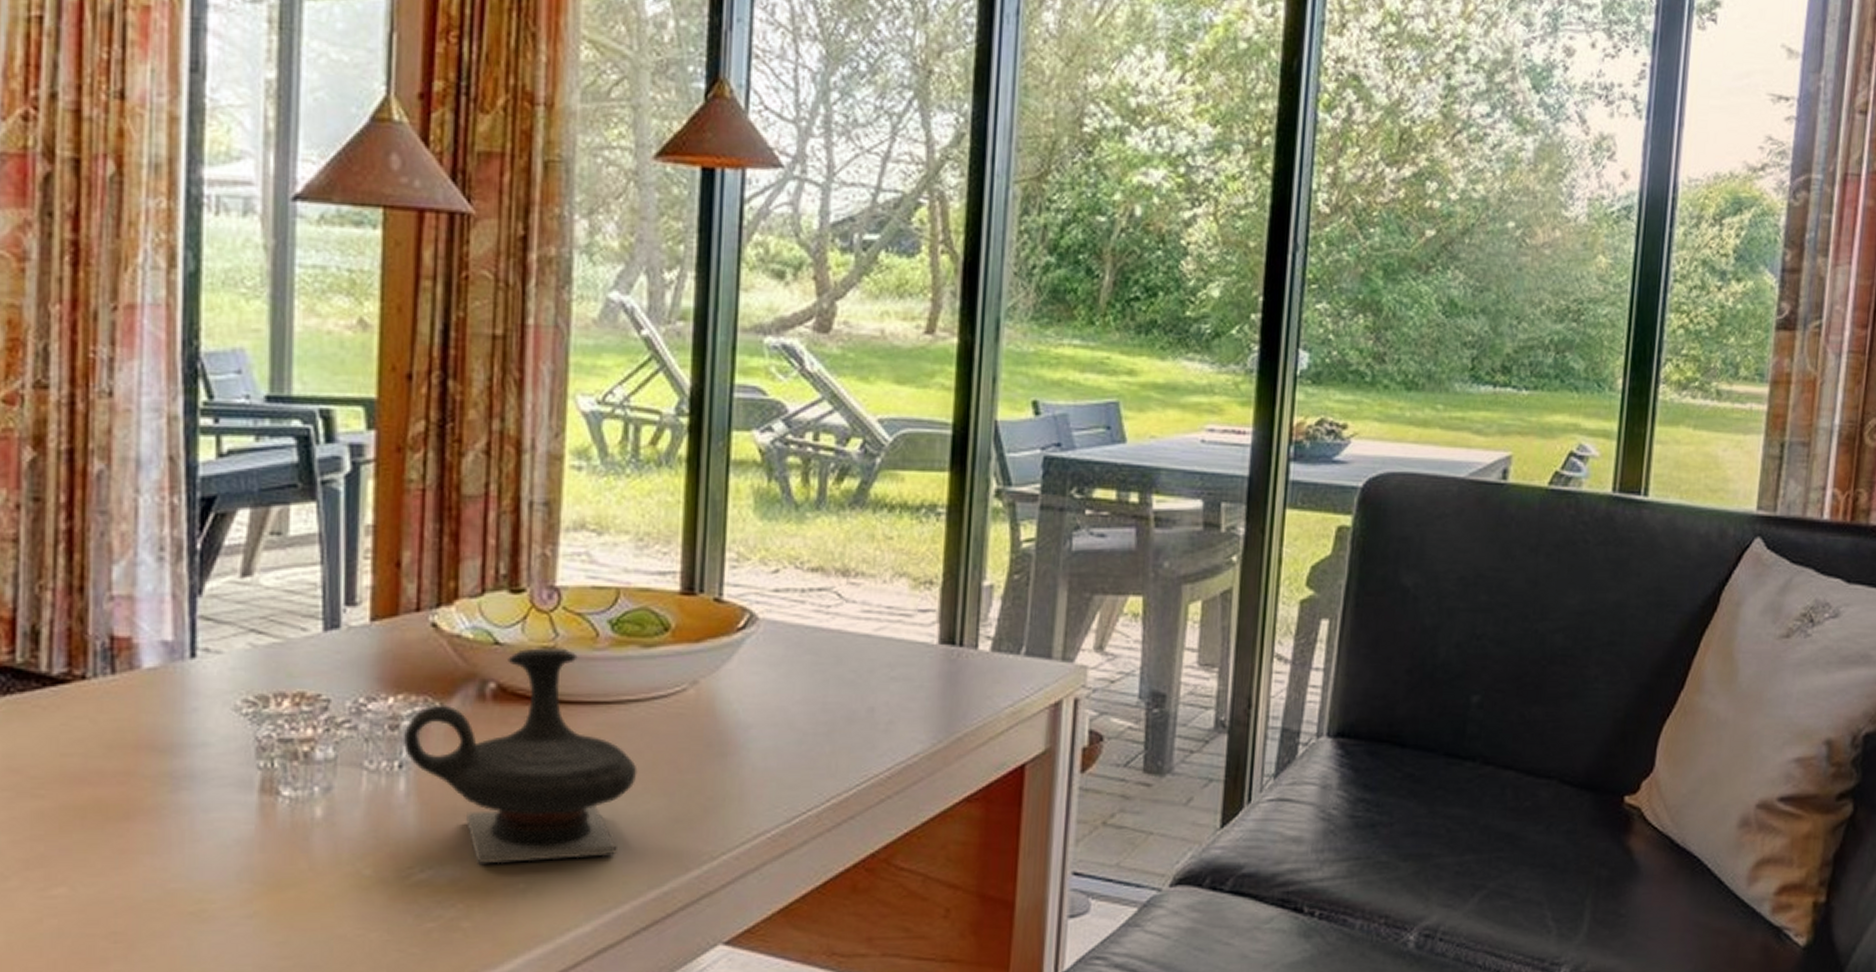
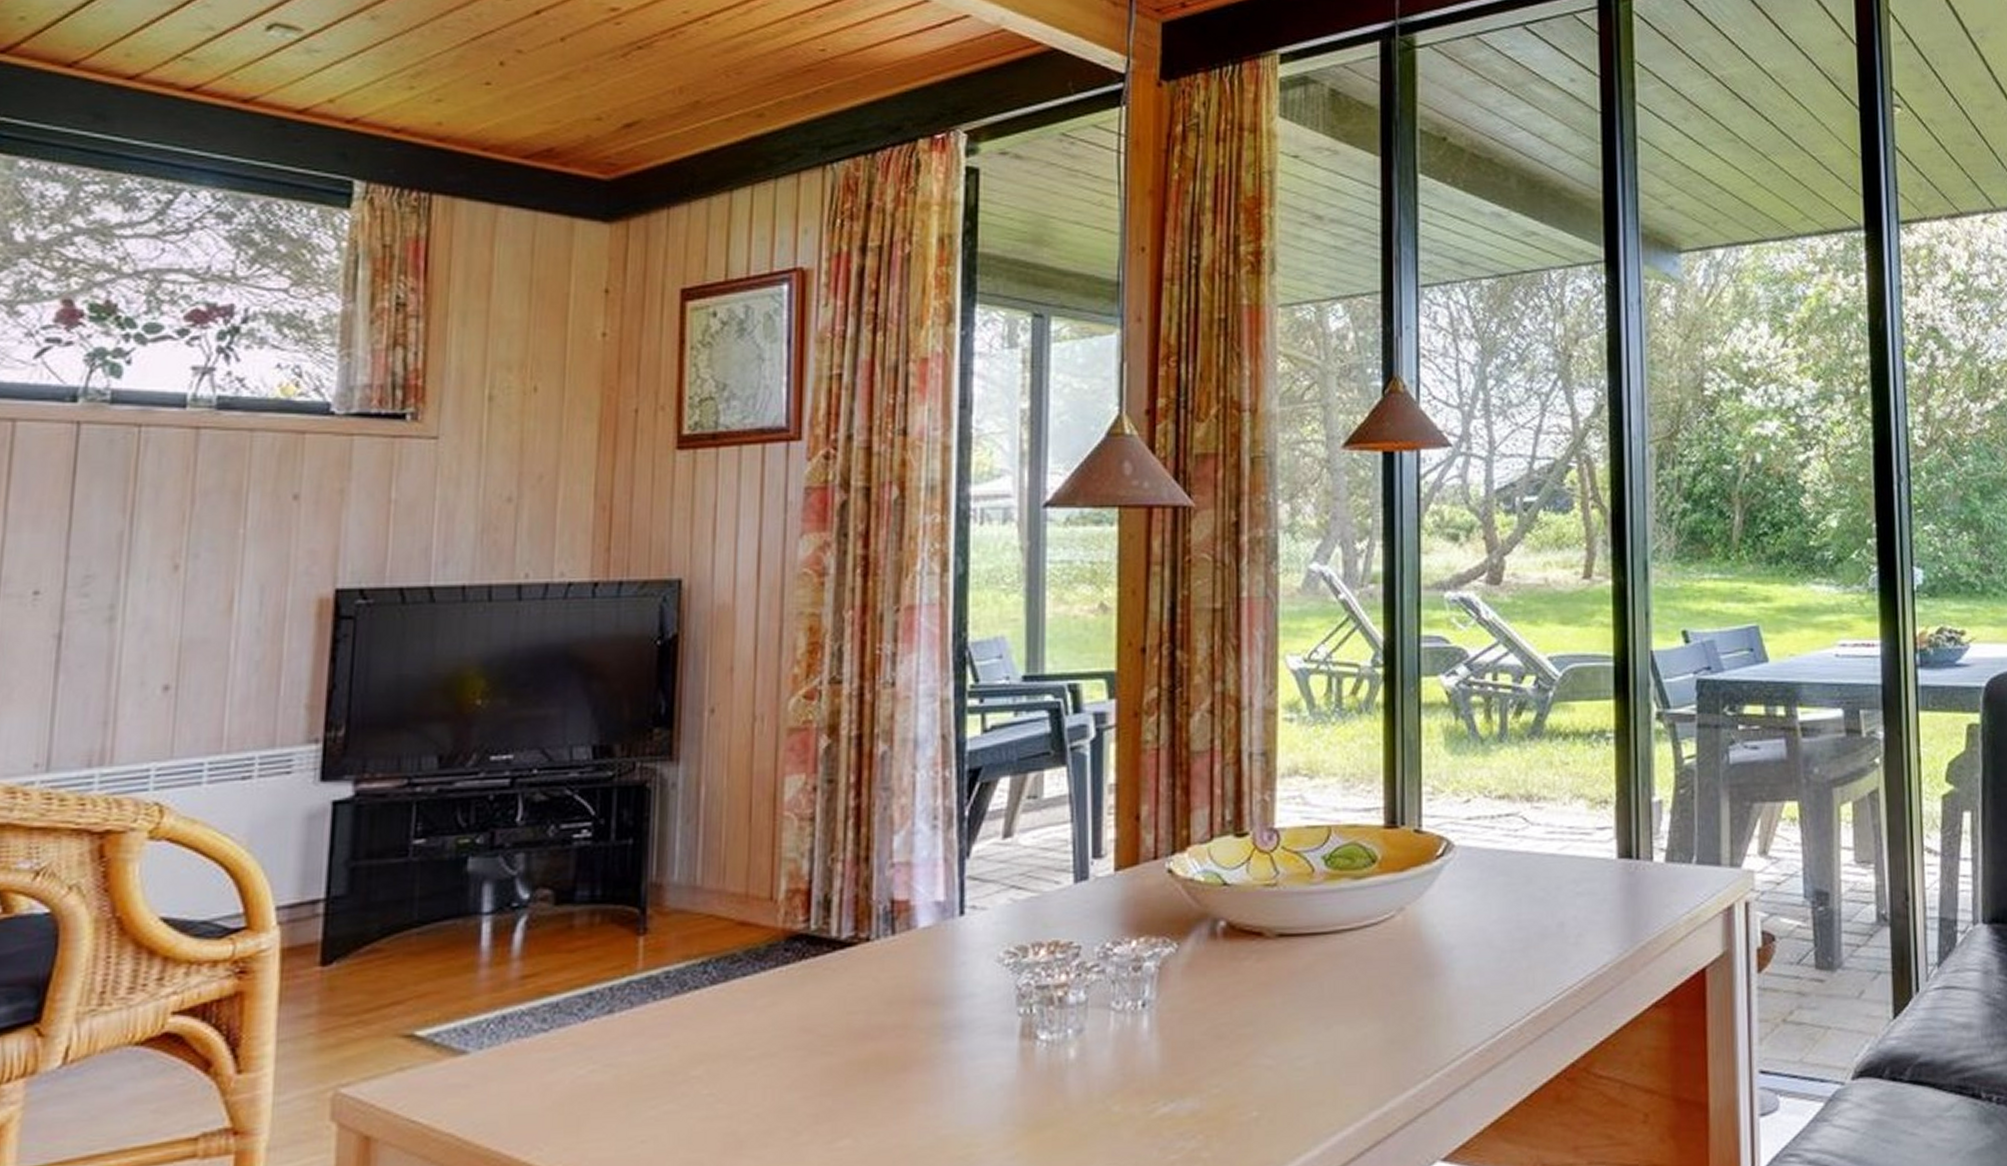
teapot: present [402,648,638,864] -> none [1145,885,1354,1095]

